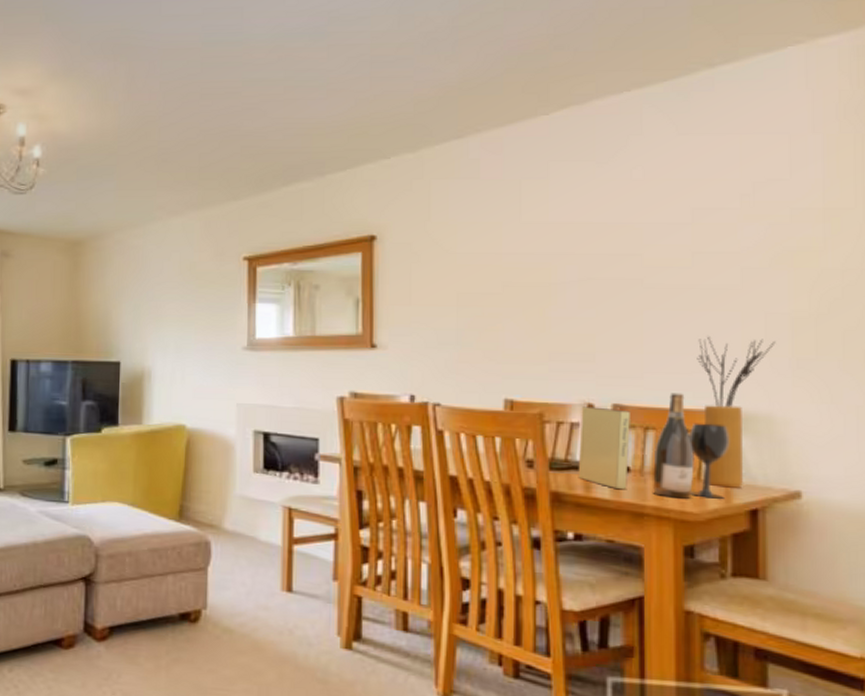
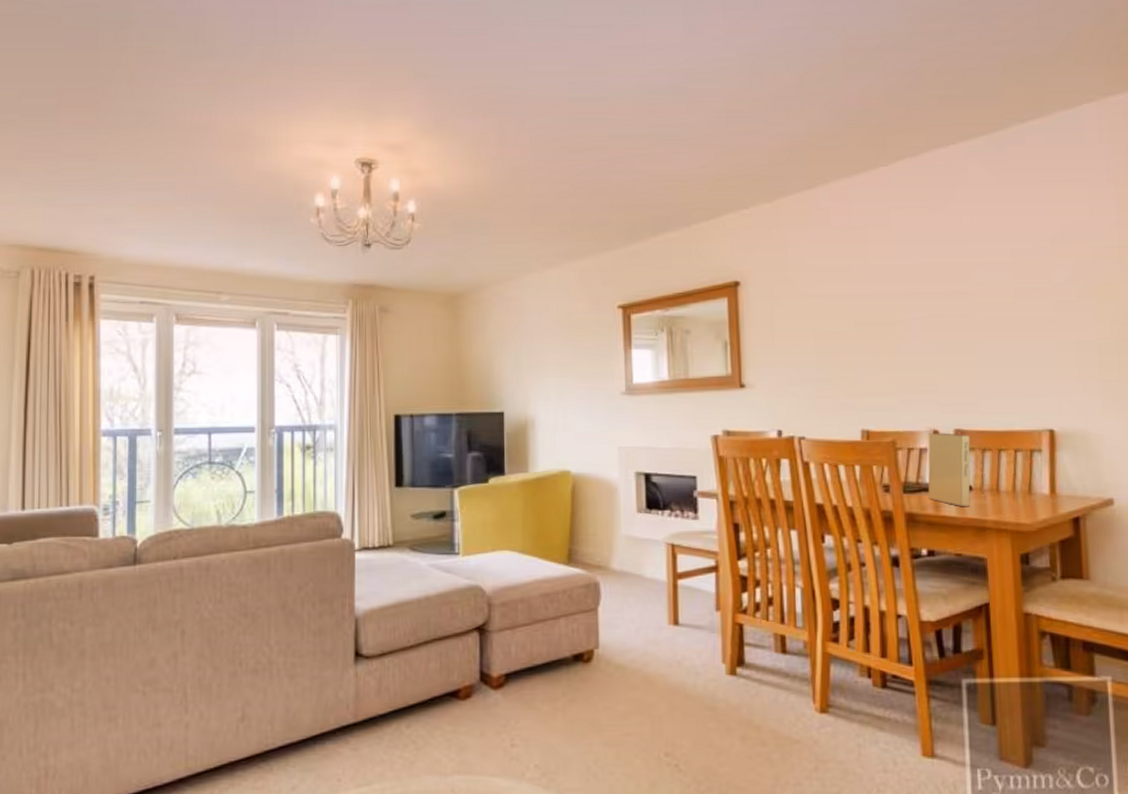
wine bottle: present [653,392,694,499] -> none [991,416,1026,512]
wine glass: present [690,423,730,500] -> none [1020,442,1054,511]
vase: present [697,336,776,490] -> none [1023,364,1086,500]

